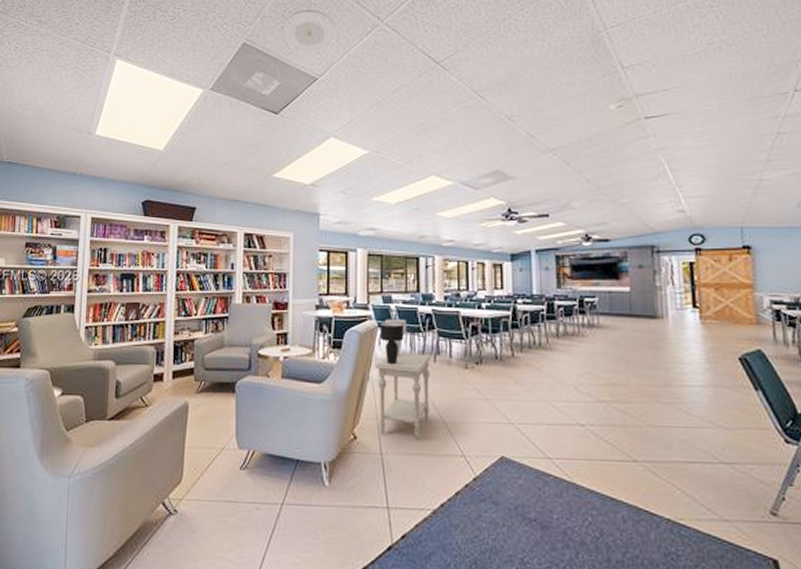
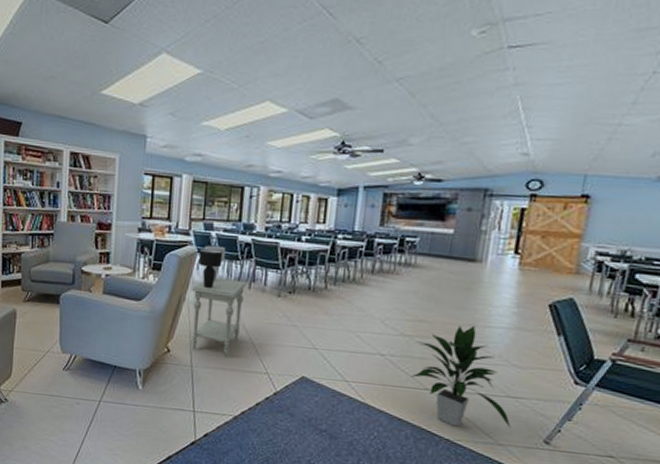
indoor plant: none [615,385,732,503] -> present [411,325,511,428]

